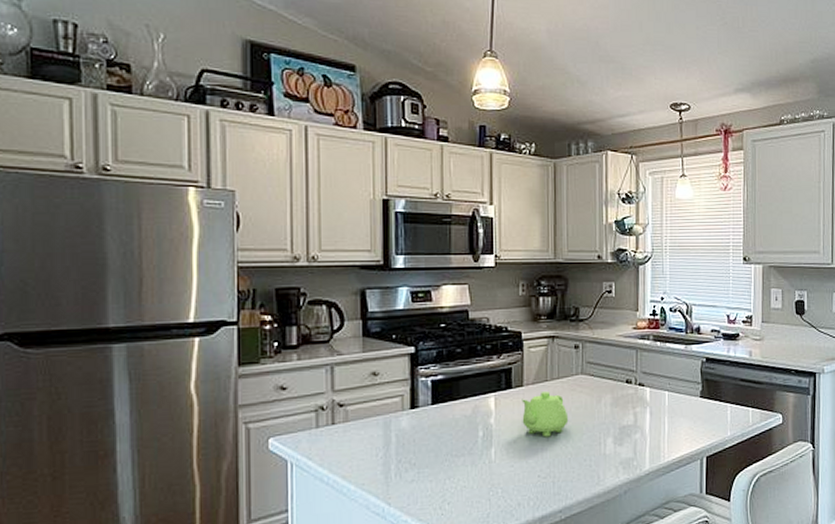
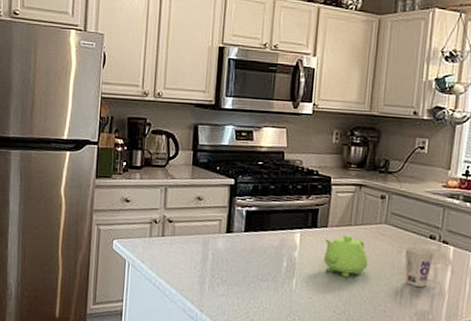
cup: none [604,392,632,434] -> present [405,246,434,287]

